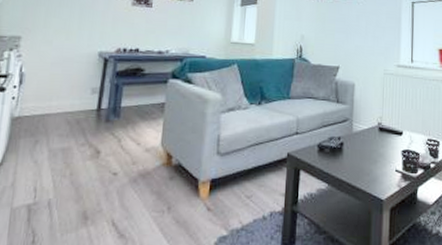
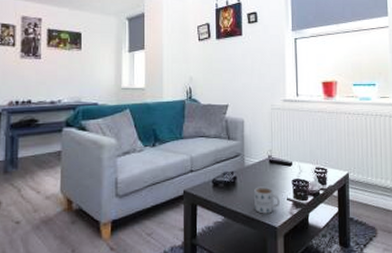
mug: none [361,155,388,185] -> present [254,186,280,214]

